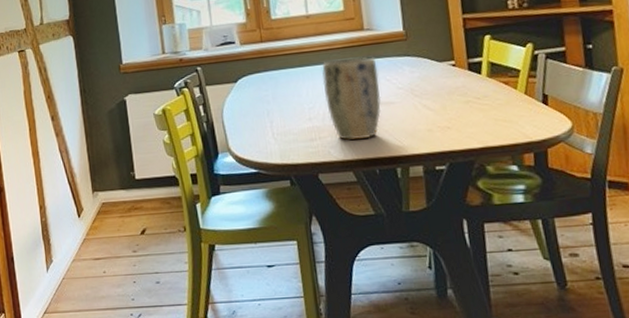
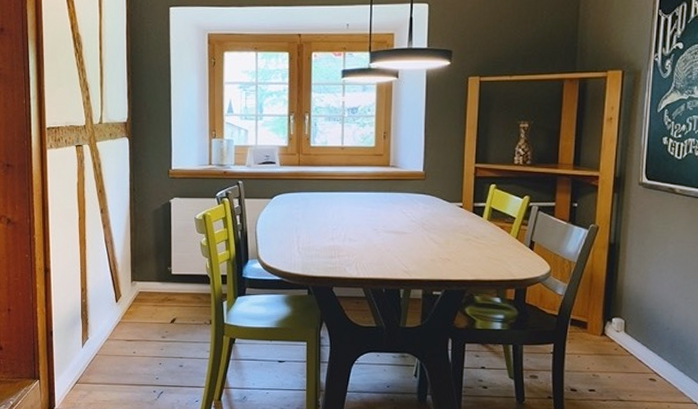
plant pot: present [322,57,381,141] -> none [347,189,396,262]

